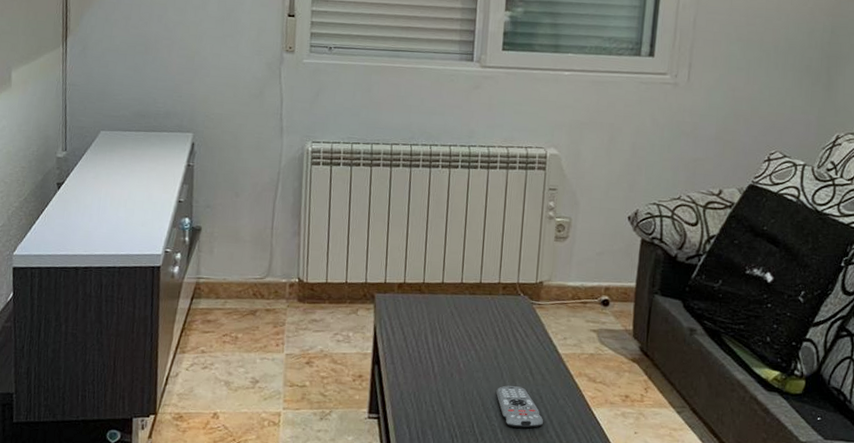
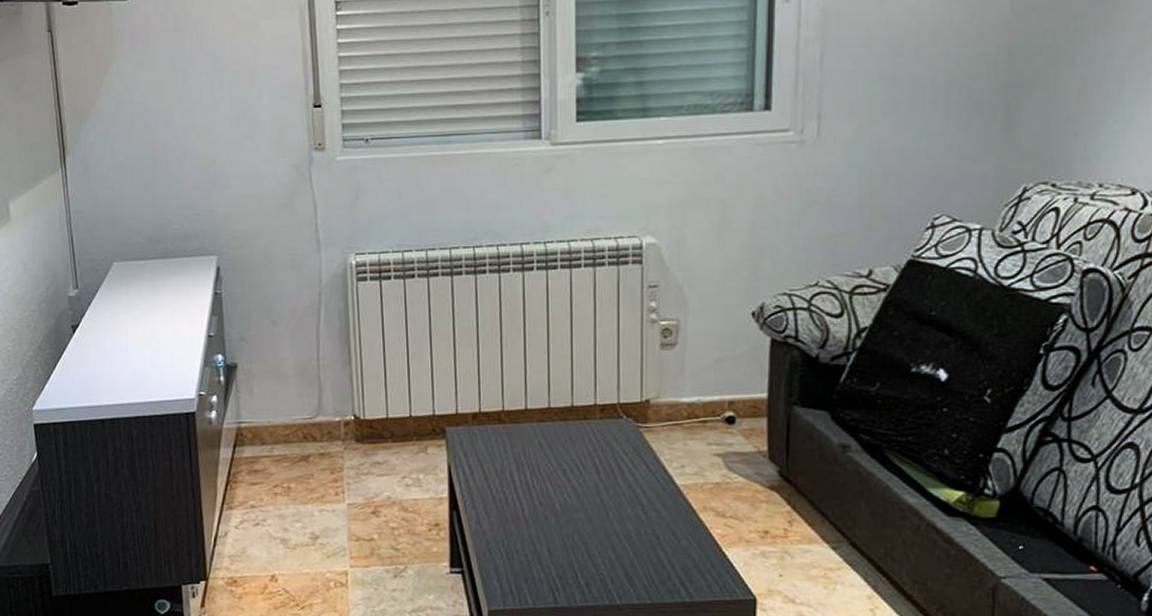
remote control: present [496,385,543,428] -> none [602,526,663,576]

